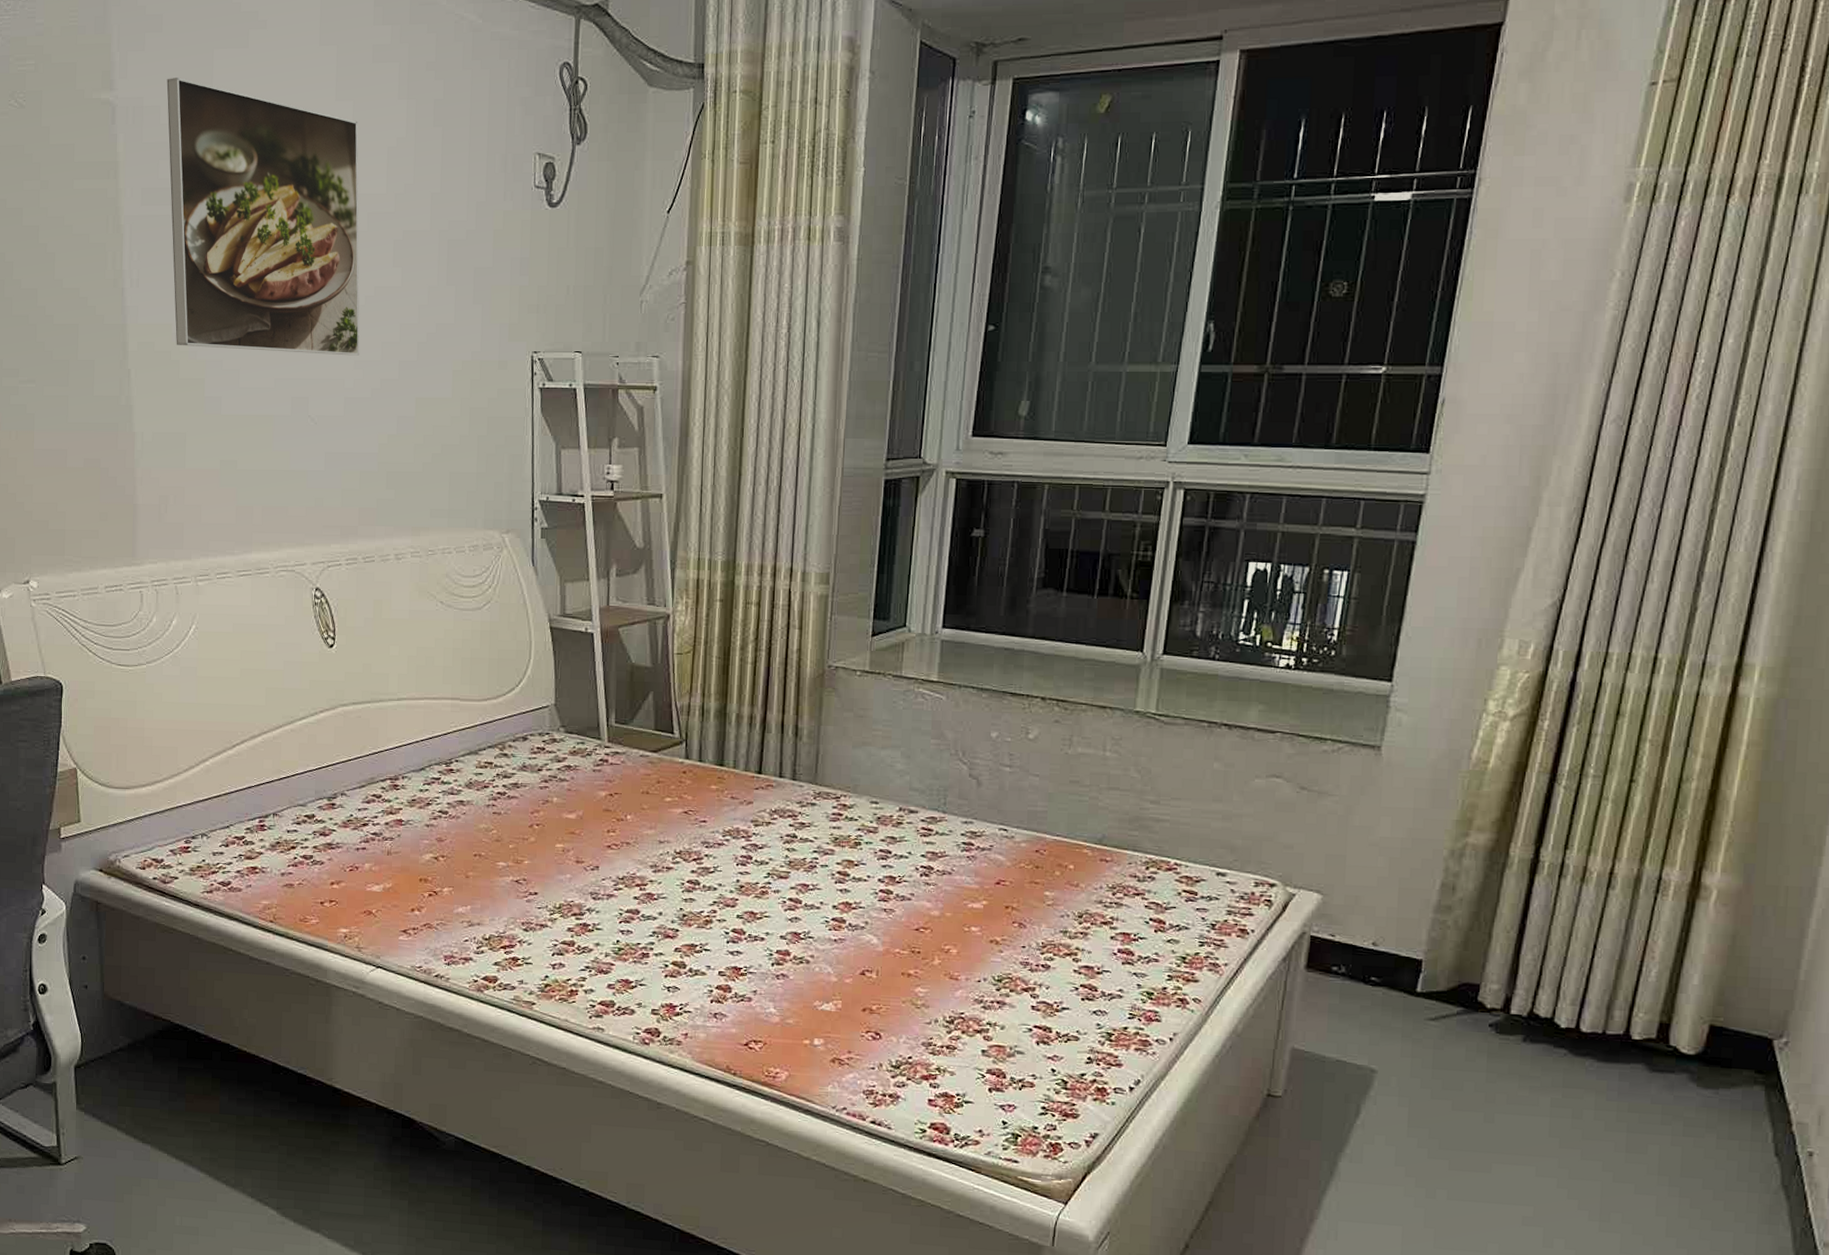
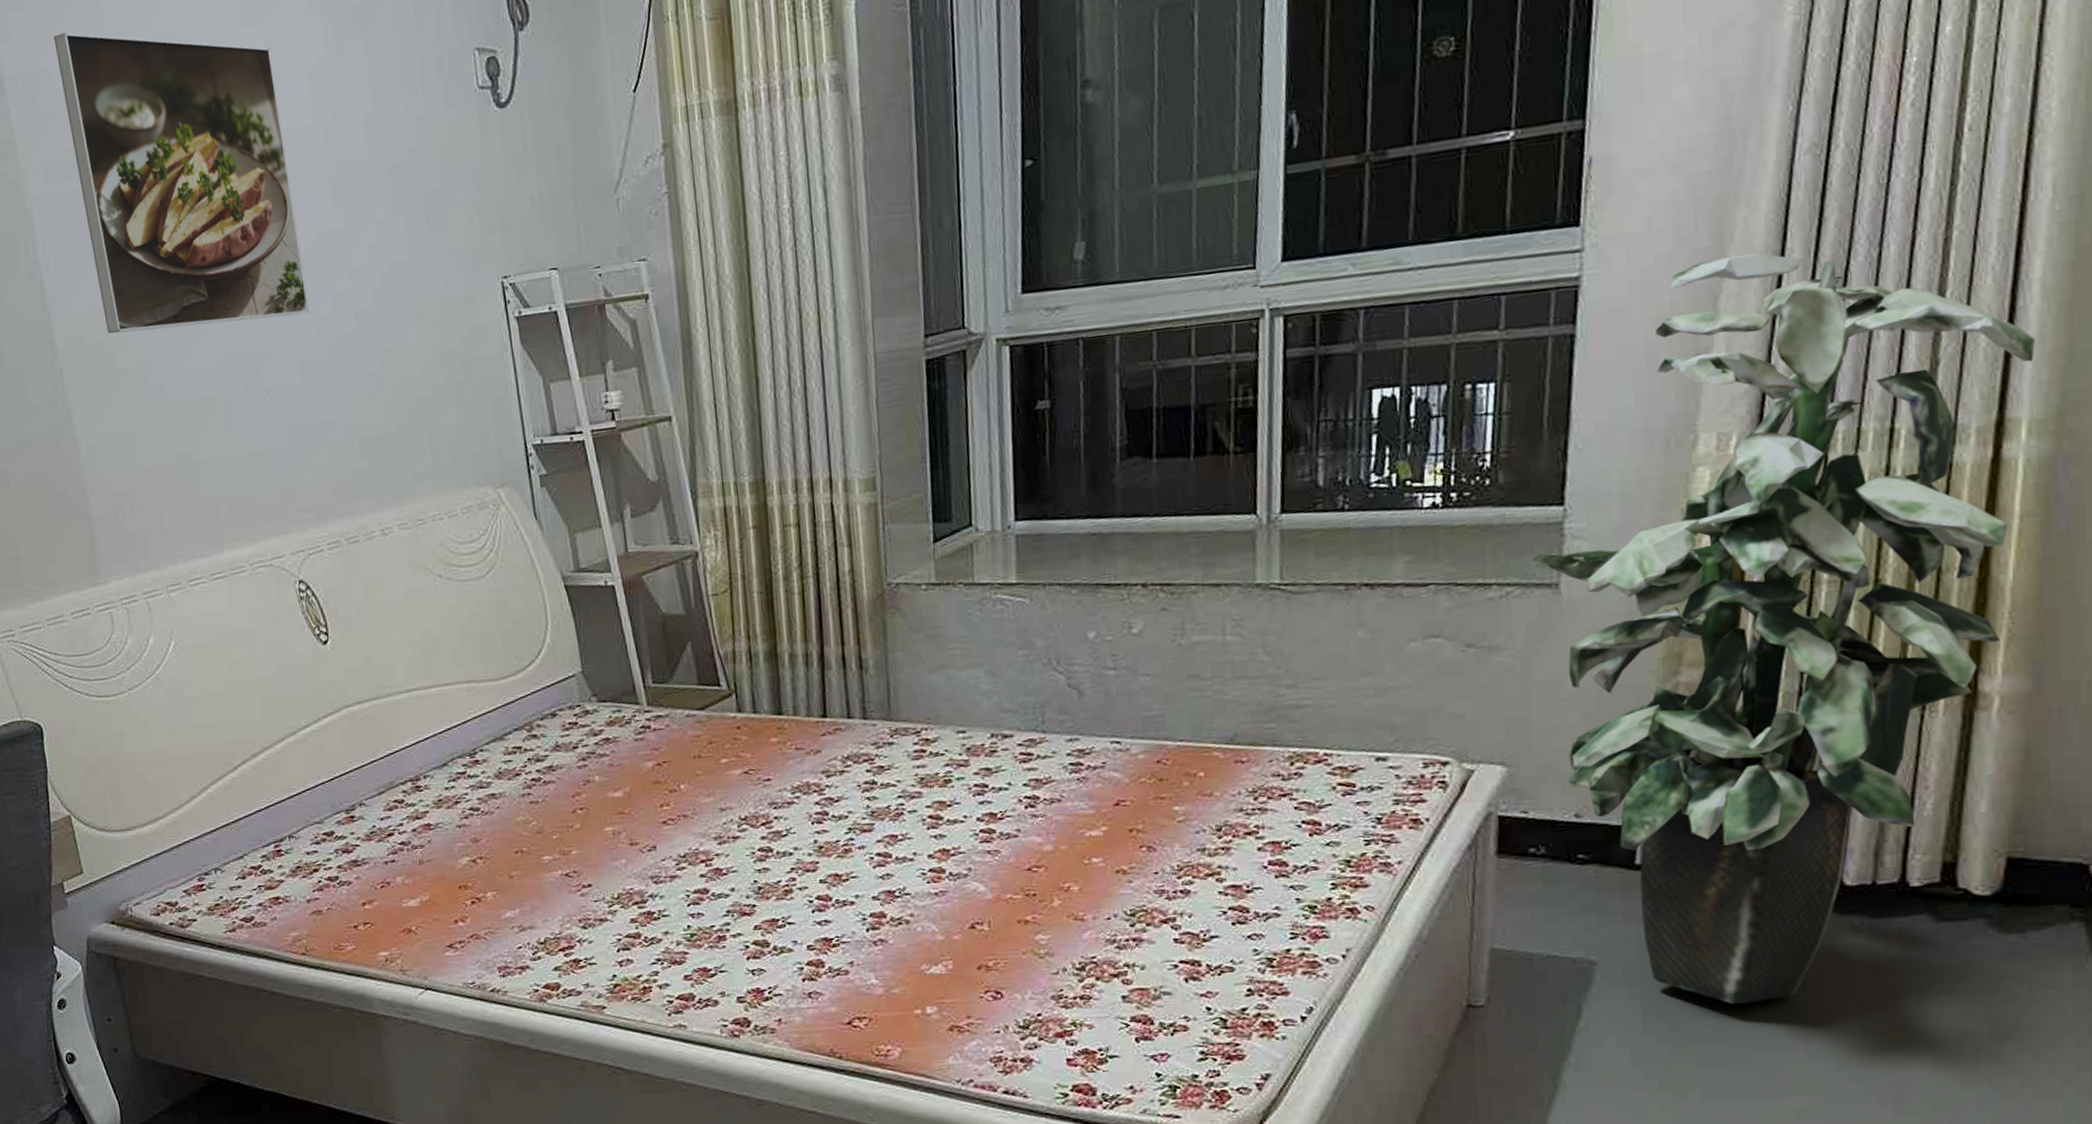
indoor plant: none [1361,496,1772,1121] -> present [1531,253,2036,1004]

